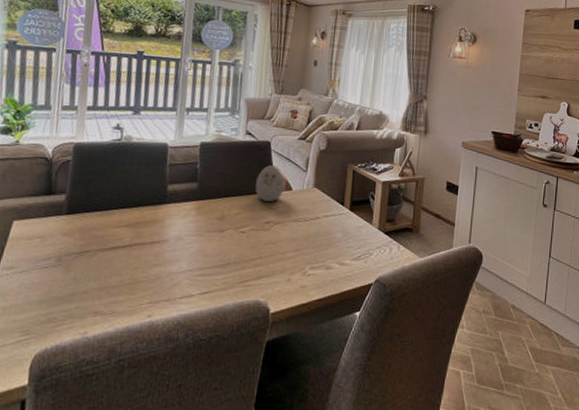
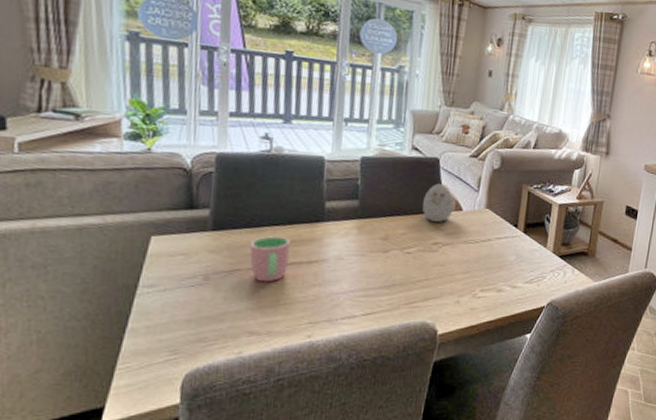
cup: none [98,218,136,263] -> present [250,236,291,283]

